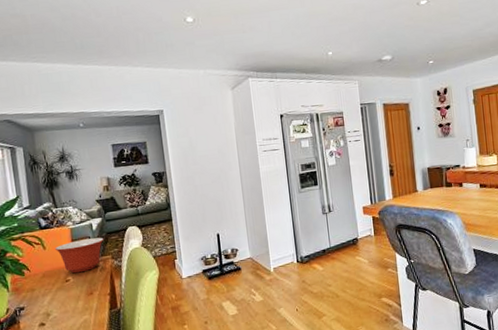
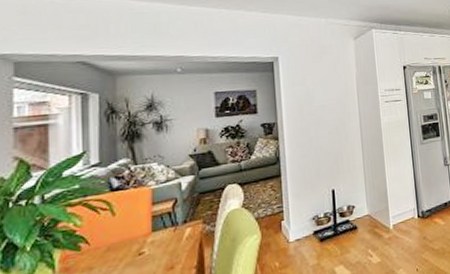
mixing bowl: present [55,237,104,274] -> none [128,198,195,244]

